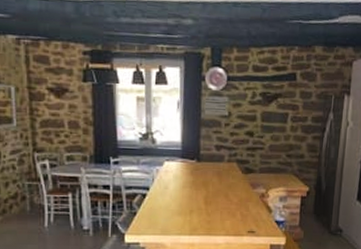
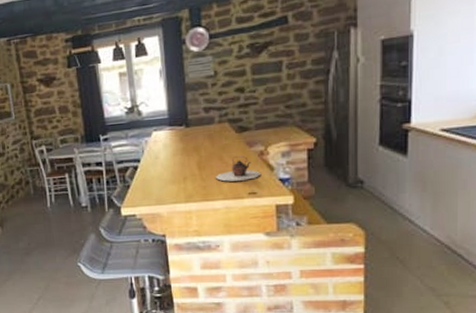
teapot: none [220,195,261,219] -> present [216,155,261,182]

